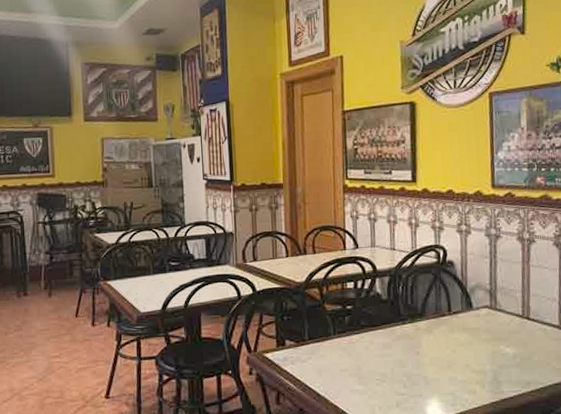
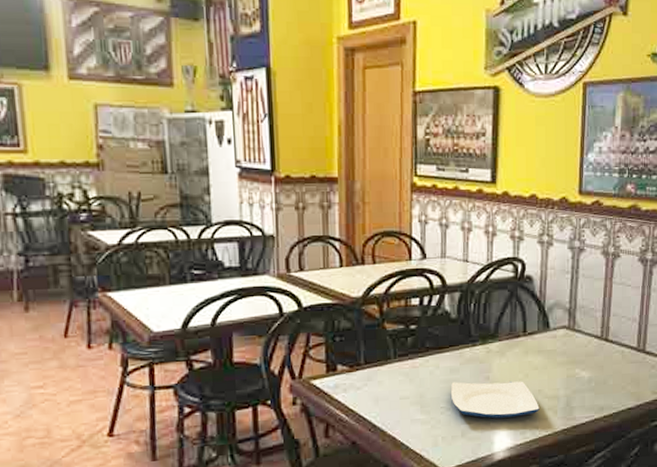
plate: none [384,356,468,391] -> present [450,381,540,419]

